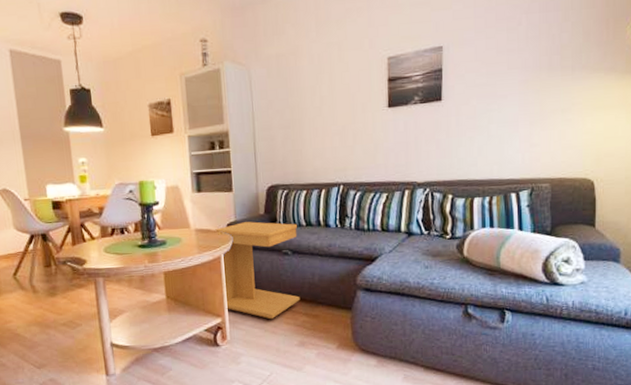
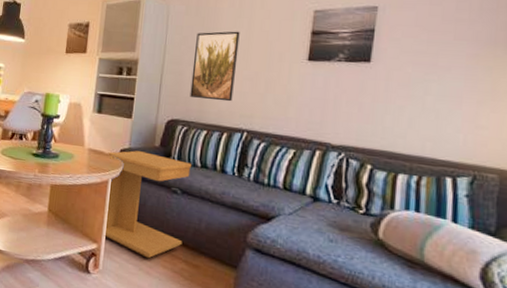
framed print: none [282,88,325,161] -> present [190,31,240,102]

